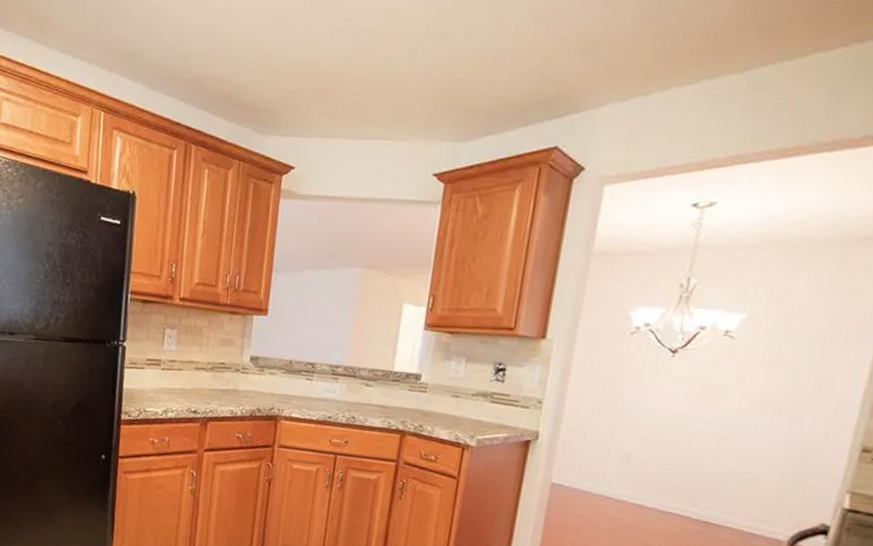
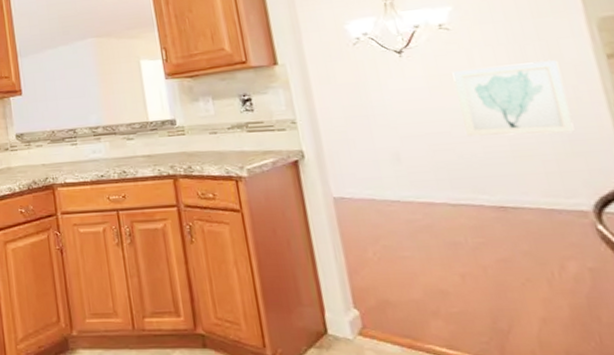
wall art: none [704,383,825,467] -> present [452,60,575,137]

